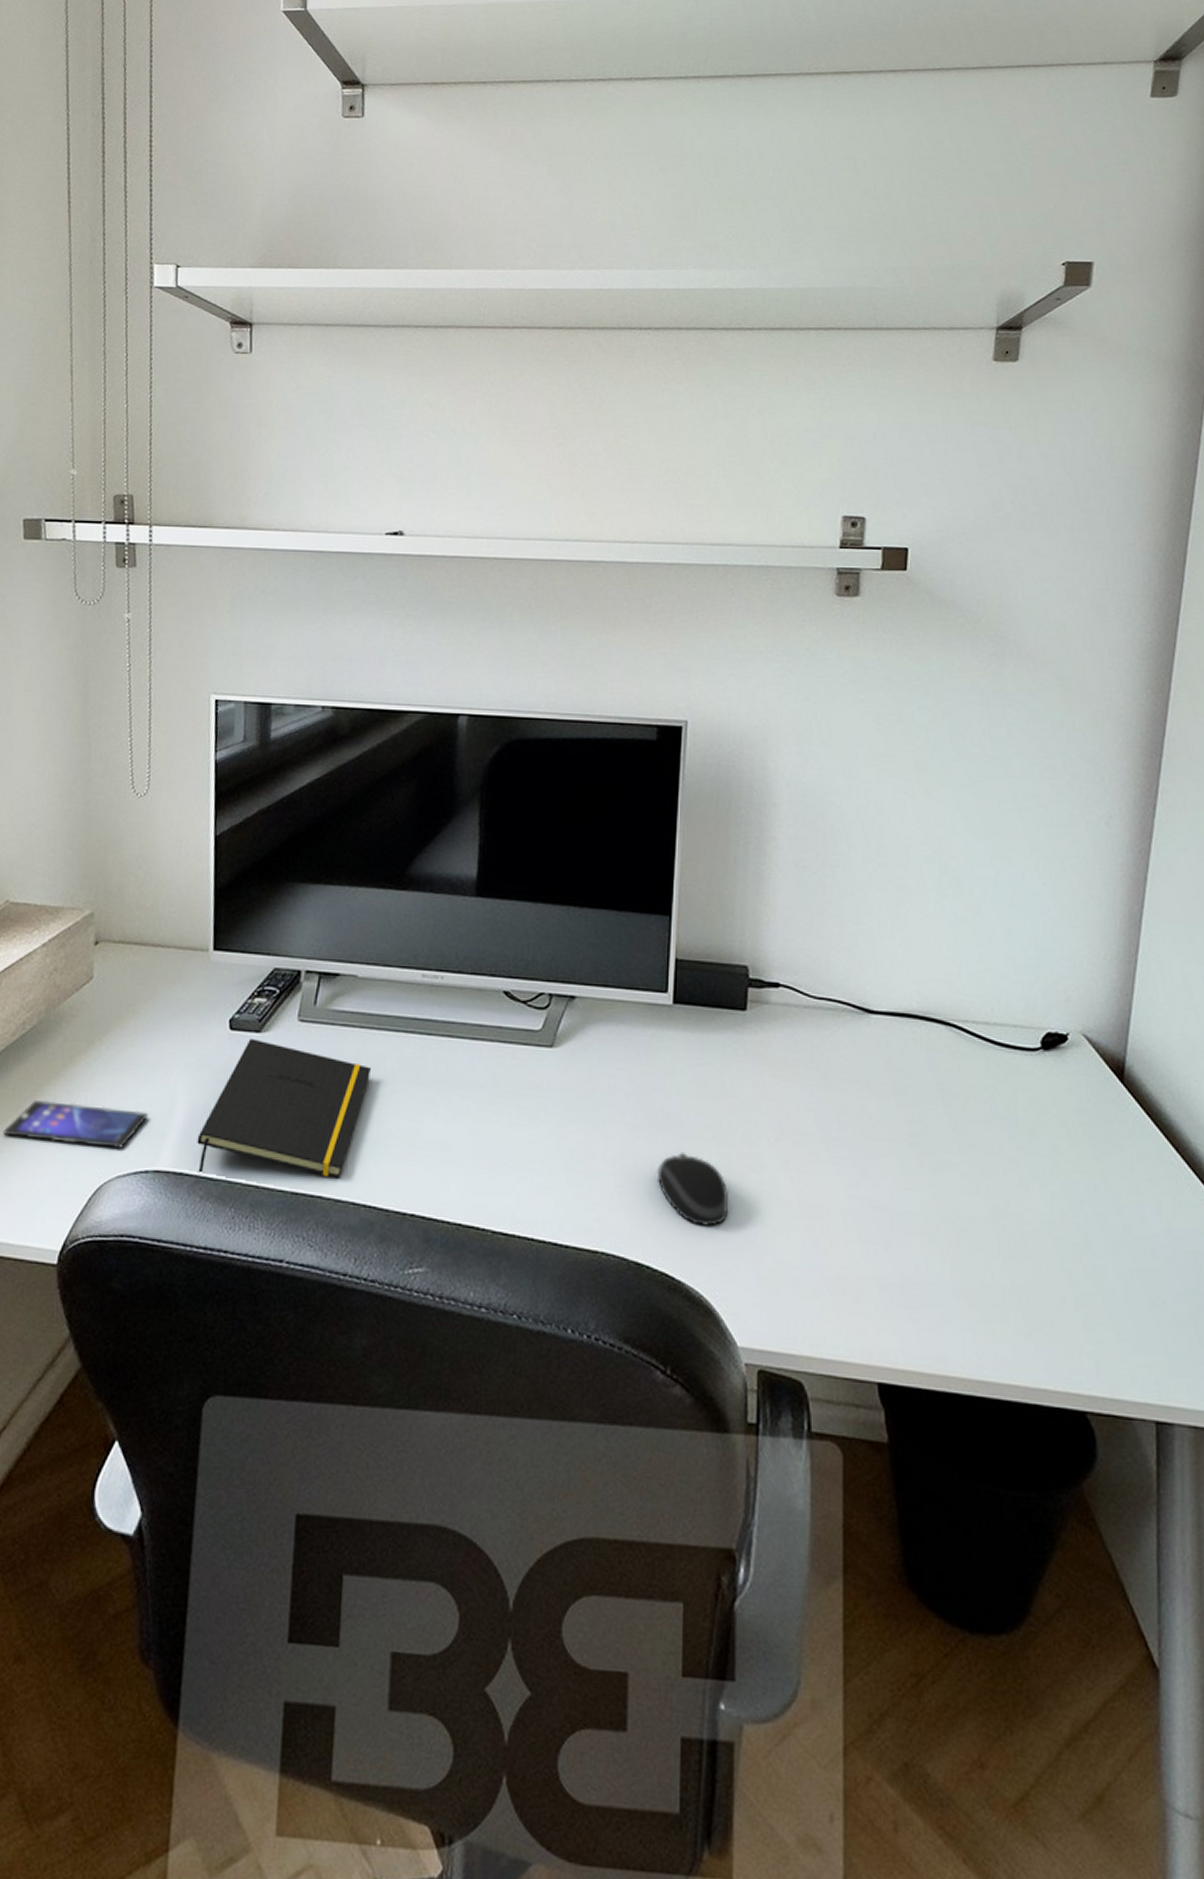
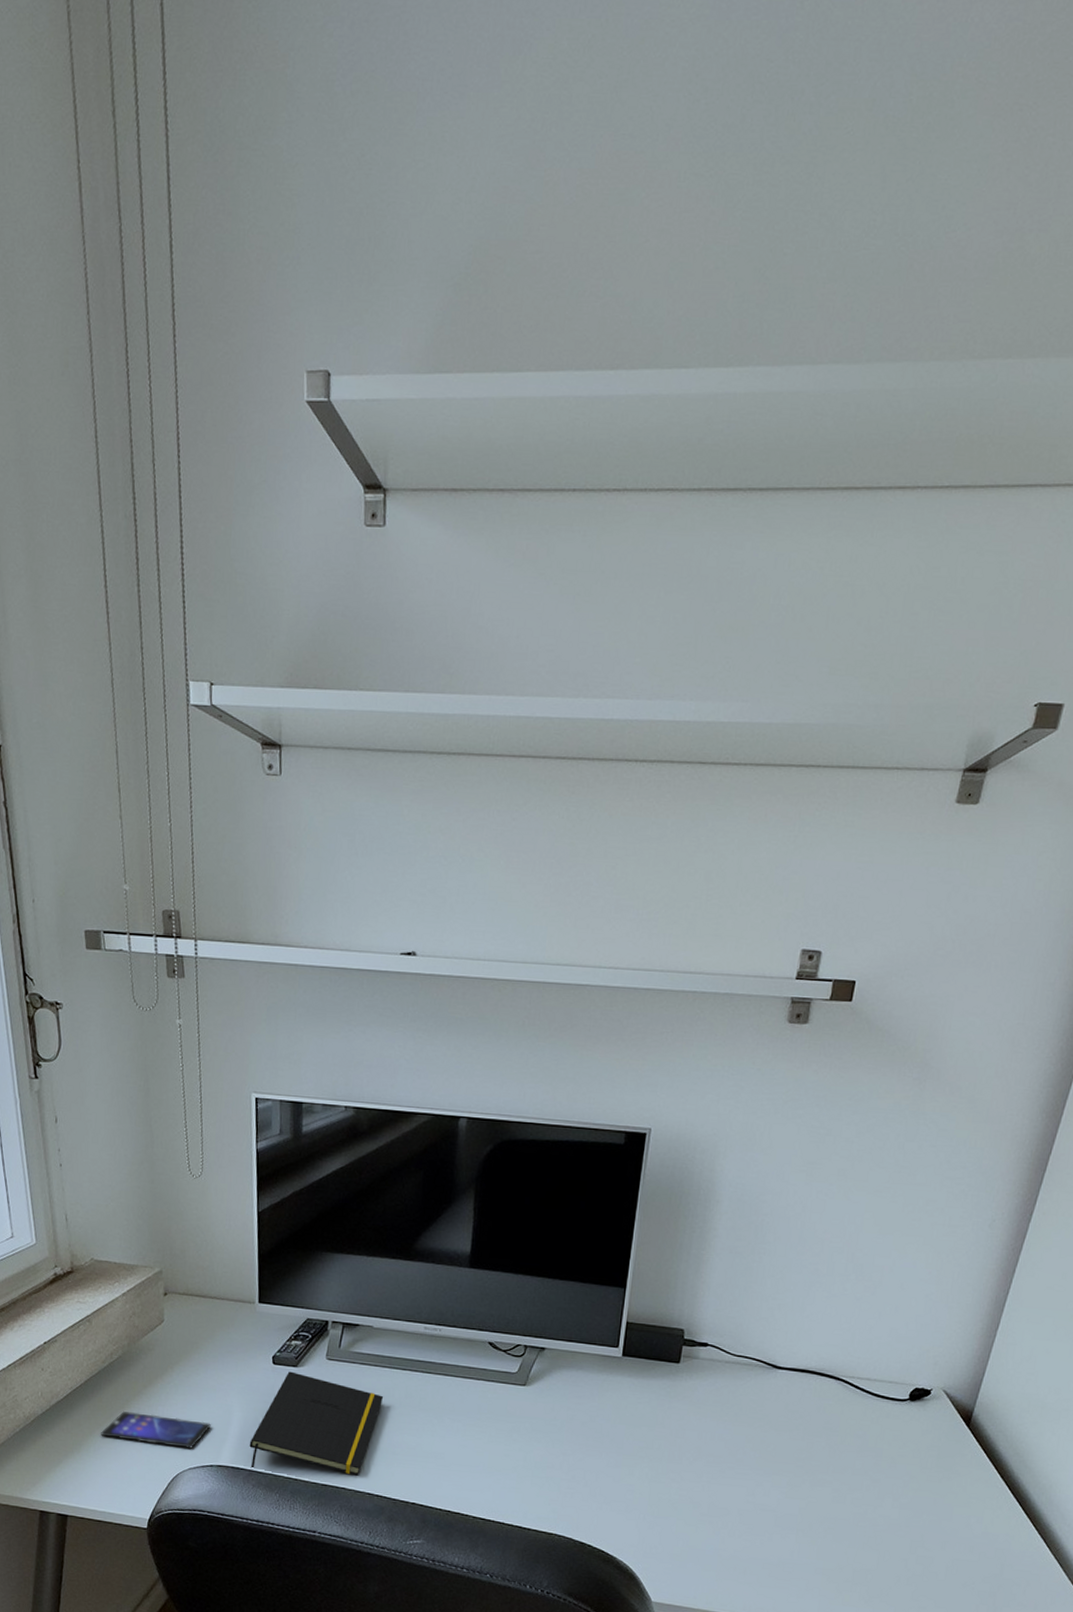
computer mouse: present [656,1151,729,1226] -> none [600,1465,654,1519]

